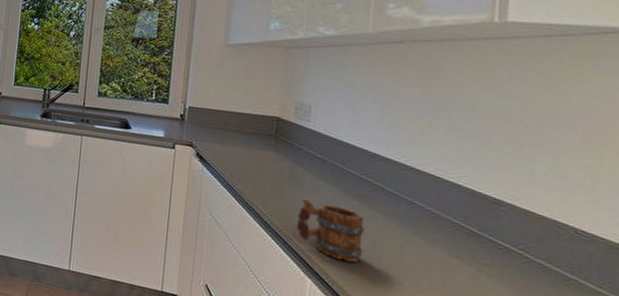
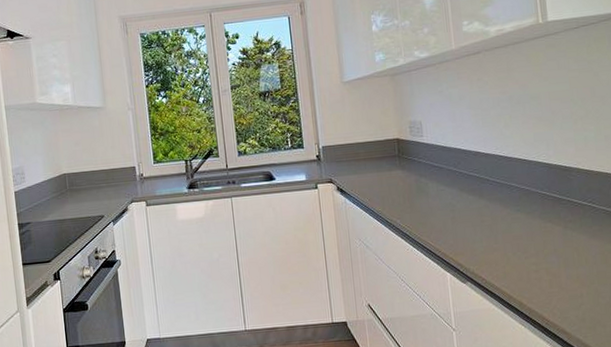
mug: present [296,198,366,263] -> none [429,204,484,250]

